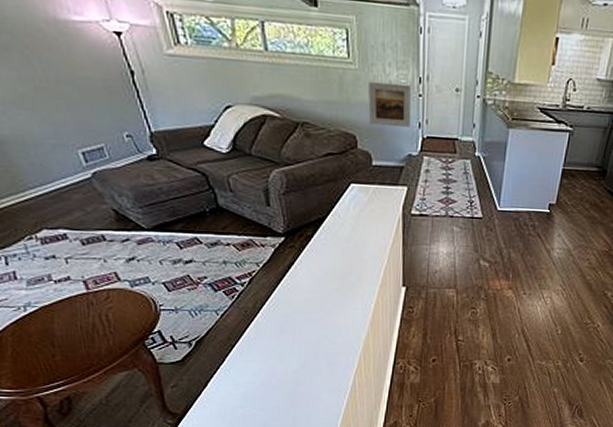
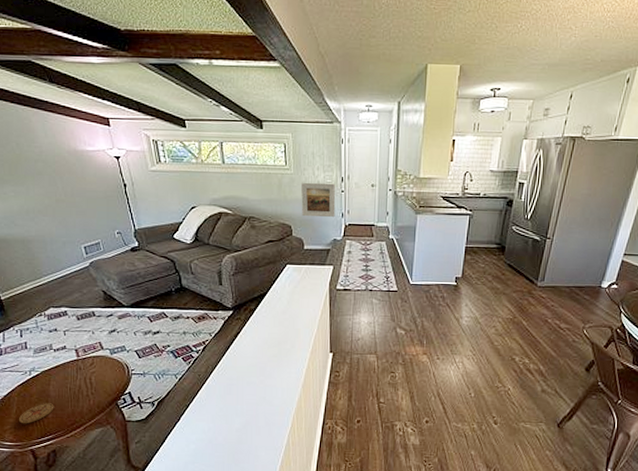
coaster: none [17,344,63,368] -> present [19,403,54,424]

